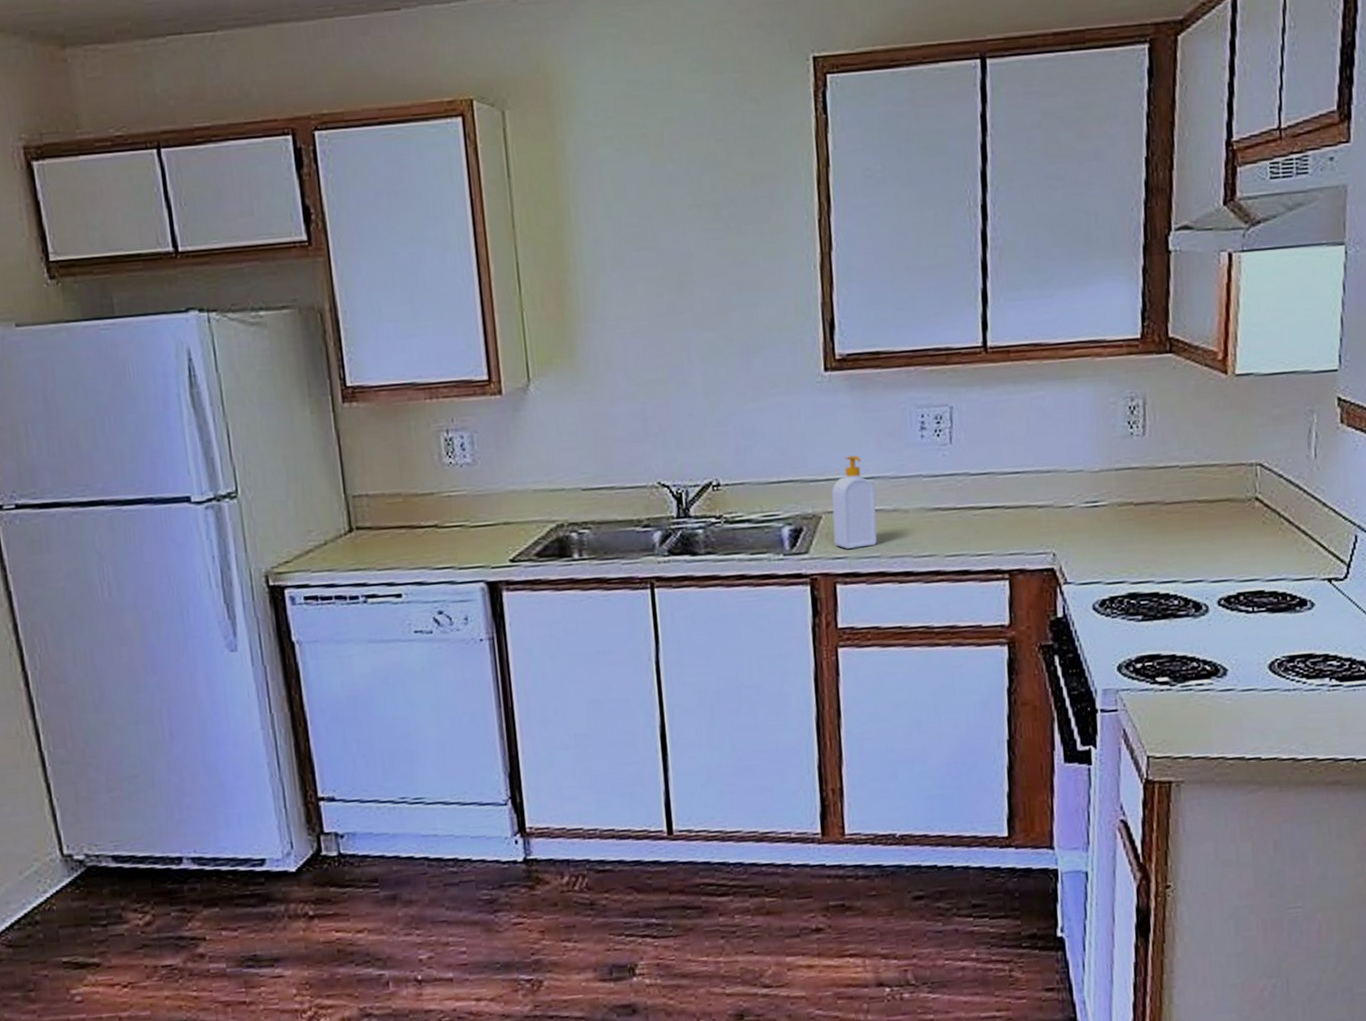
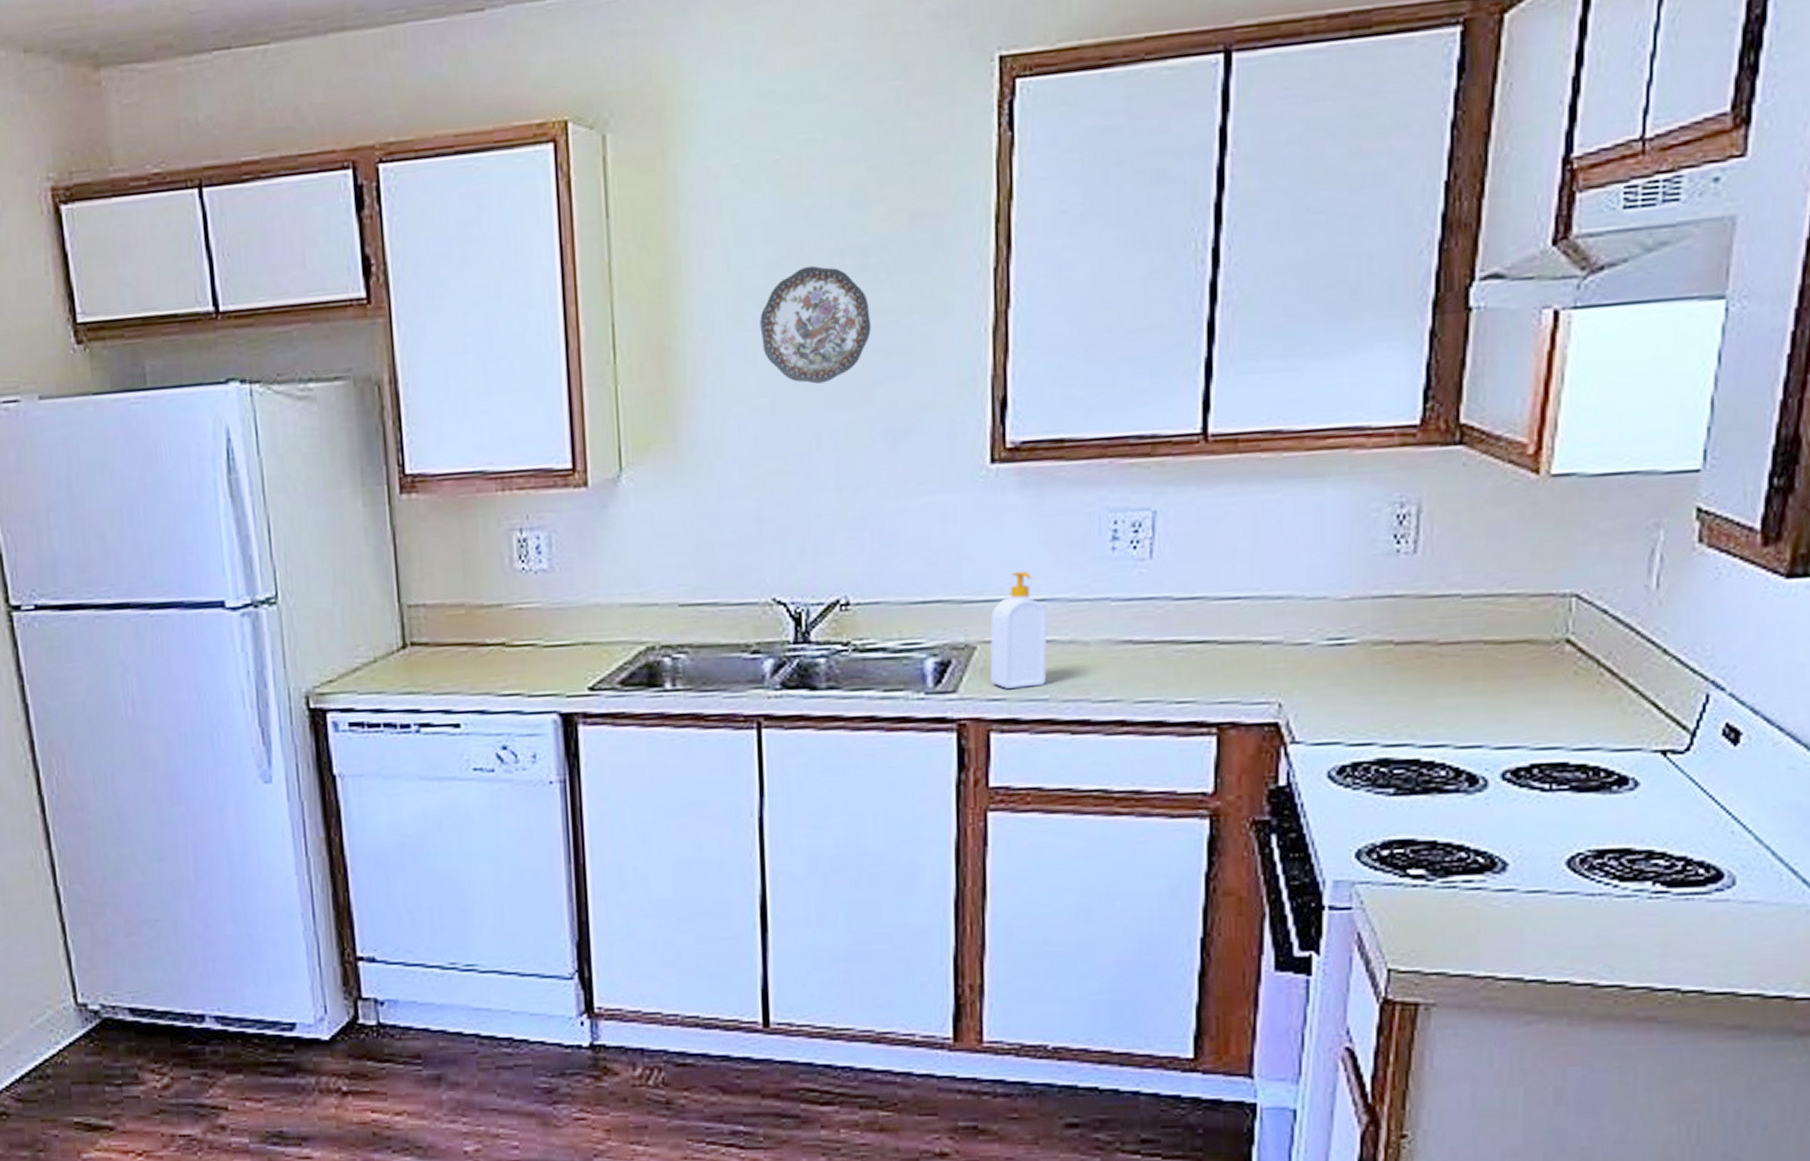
decorative plate: none [636,216,726,310] -> present [760,265,871,384]

